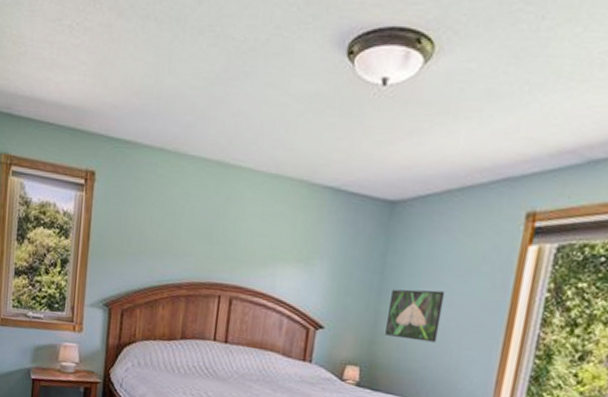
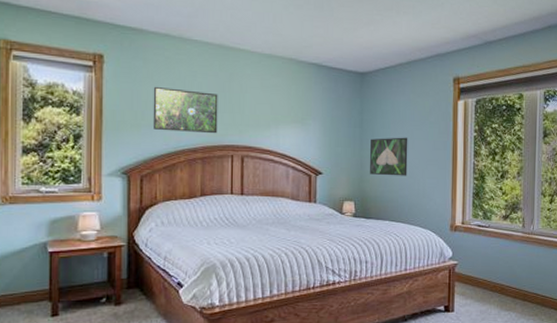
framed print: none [138,209,211,269] -> present [152,86,218,134]

